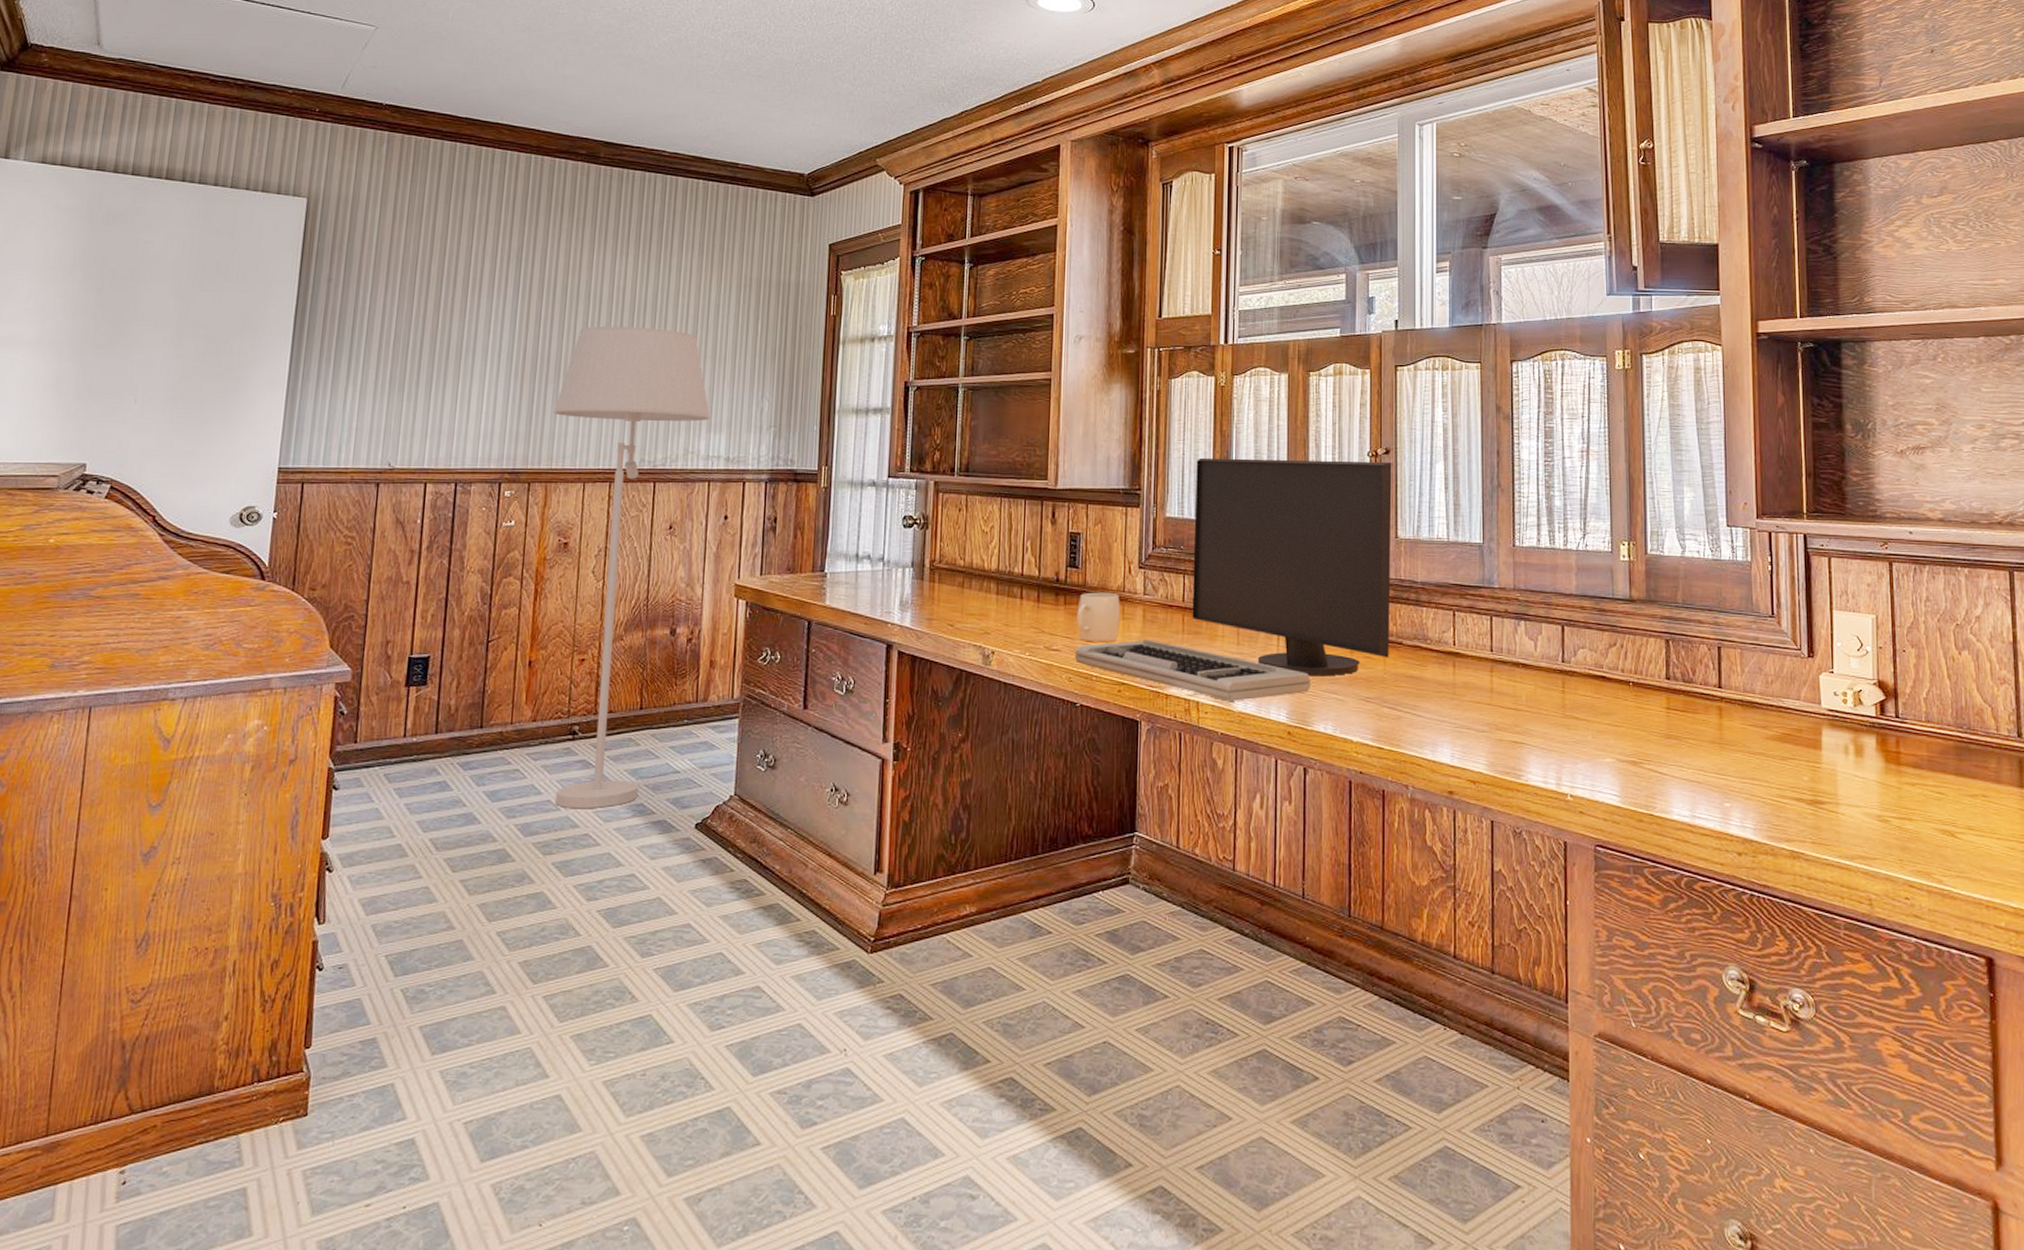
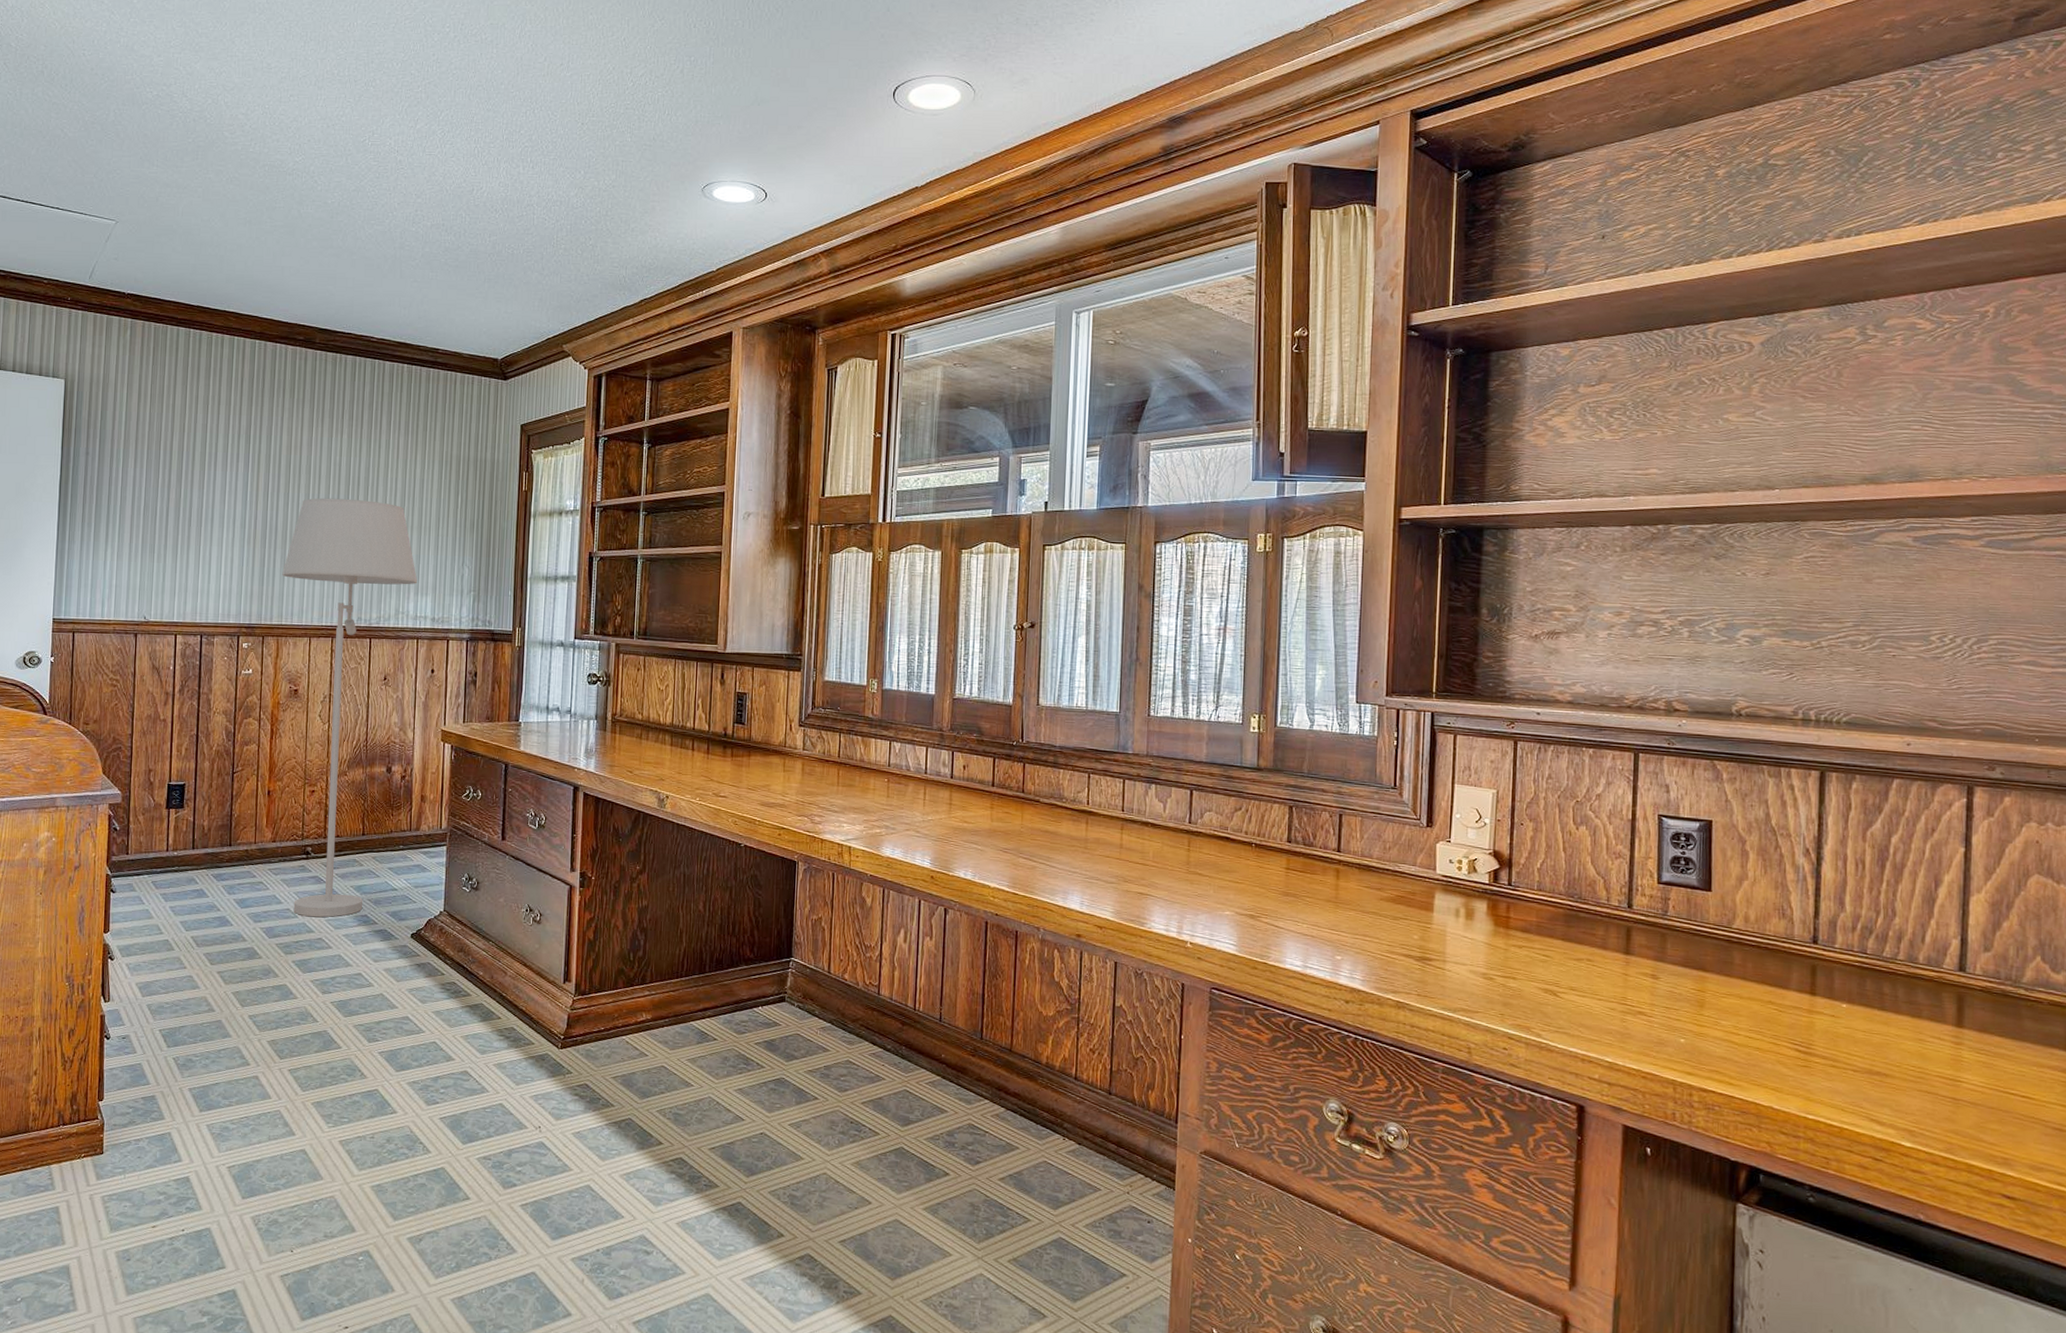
computer keyboard: present [1074,639,1311,701] -> none [740,790,954,847]
mug: present [1077,592,1121,643] -> none [742,746,782,792]
computer monitor: present [1192,457,1392,676] -> none [846,627,1037,828]

